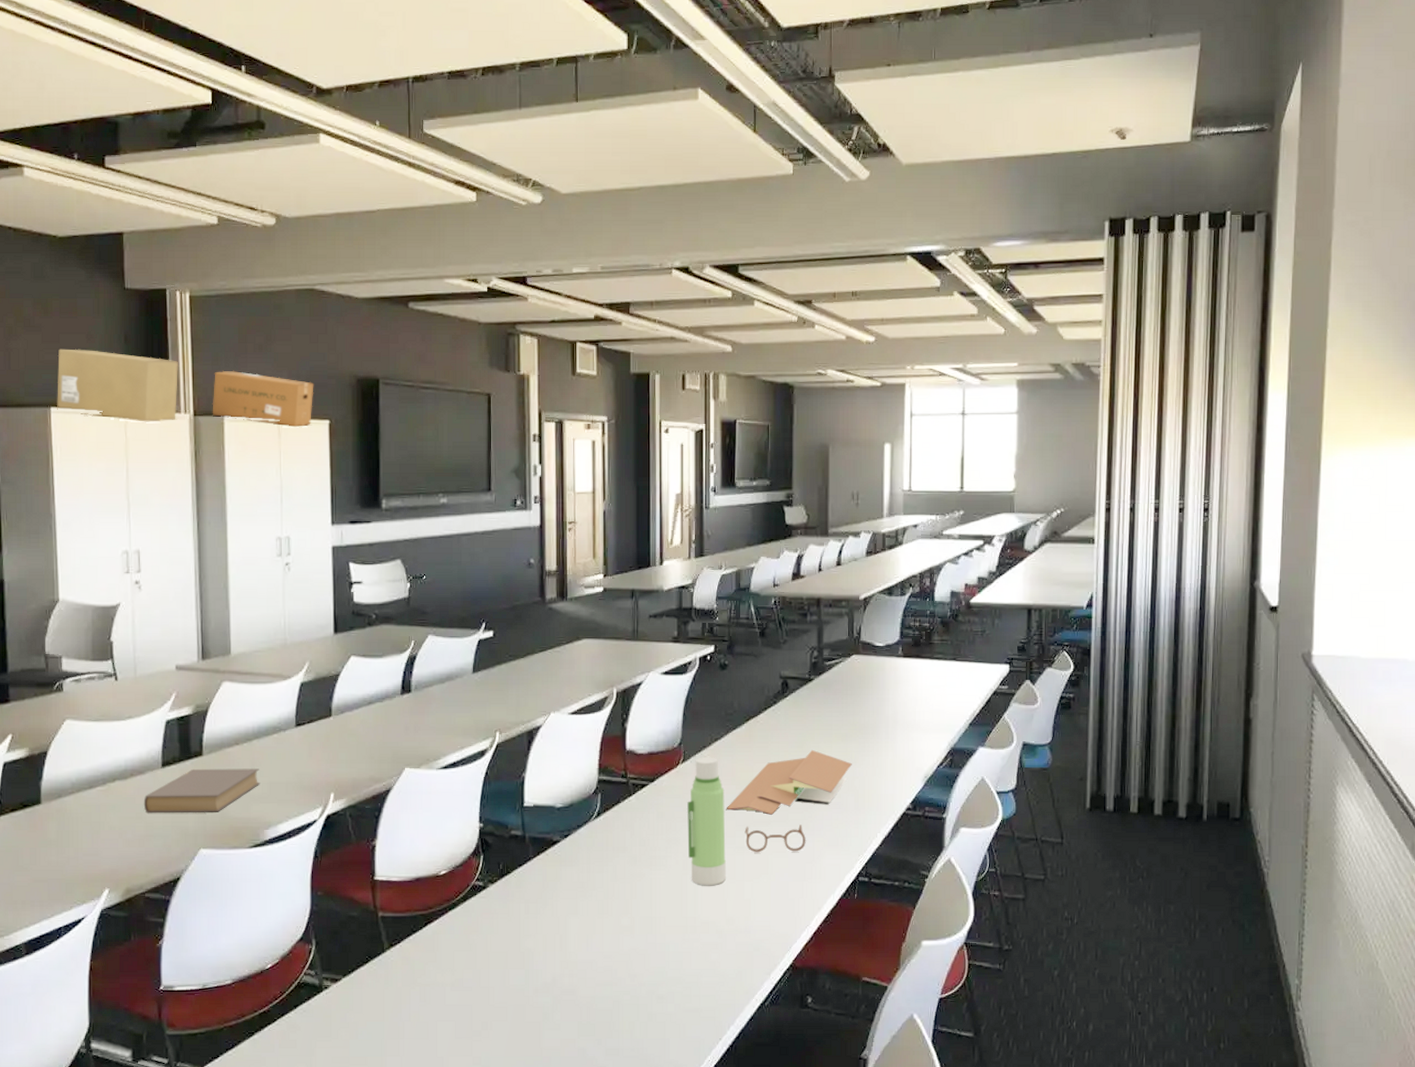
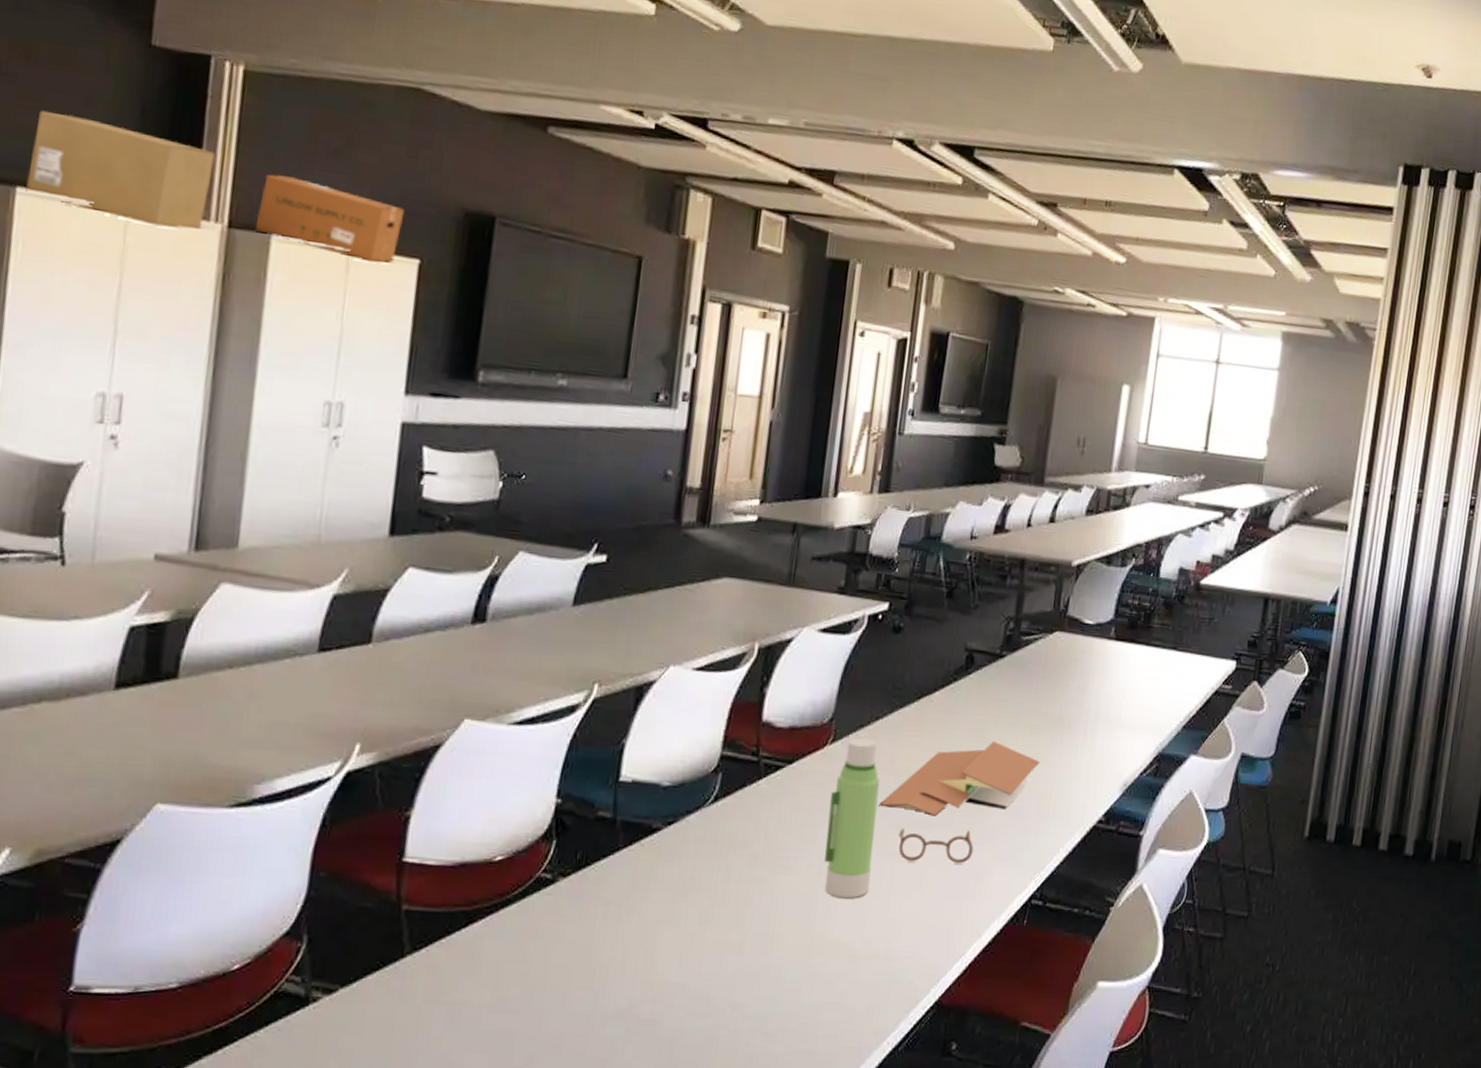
book: present [143,768,260,812] -> none [79,694,258,756]

